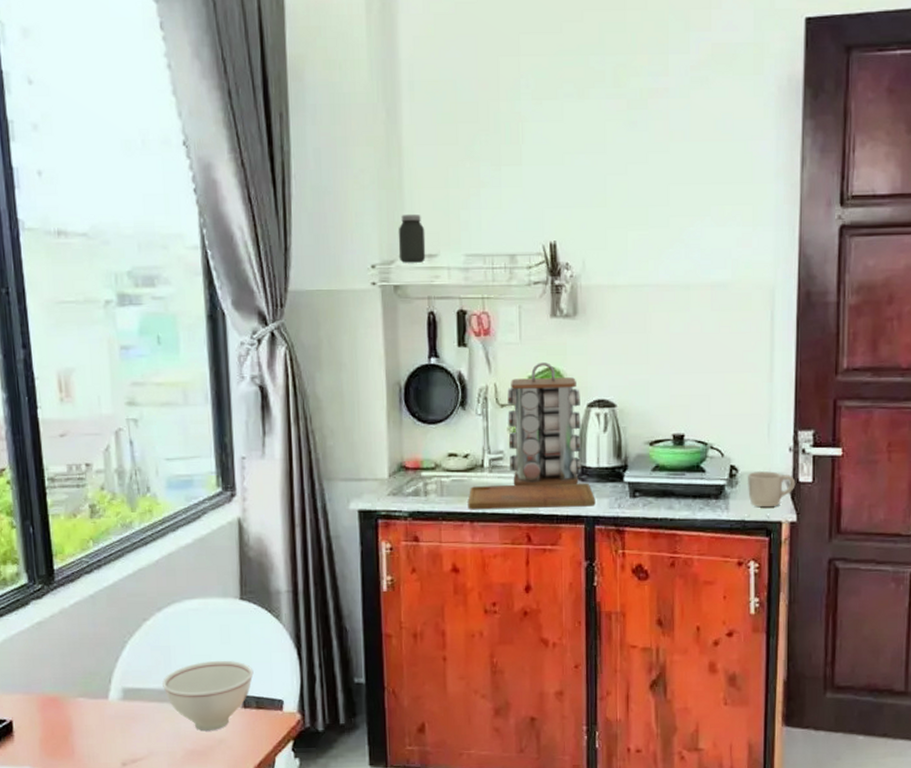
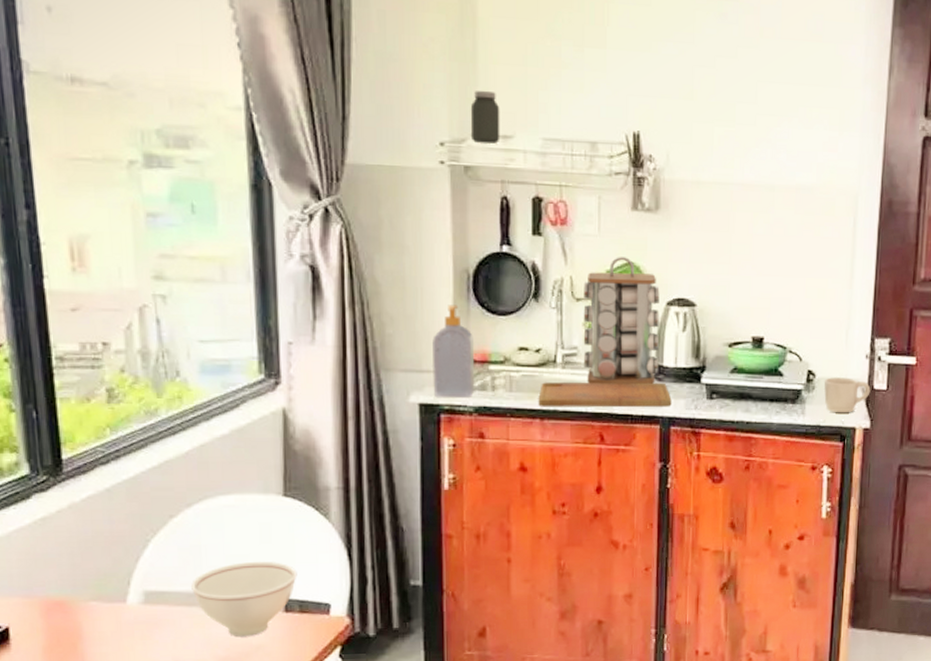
soap bottle: none [369,416,409,505] -> present [433,304,475,399]

